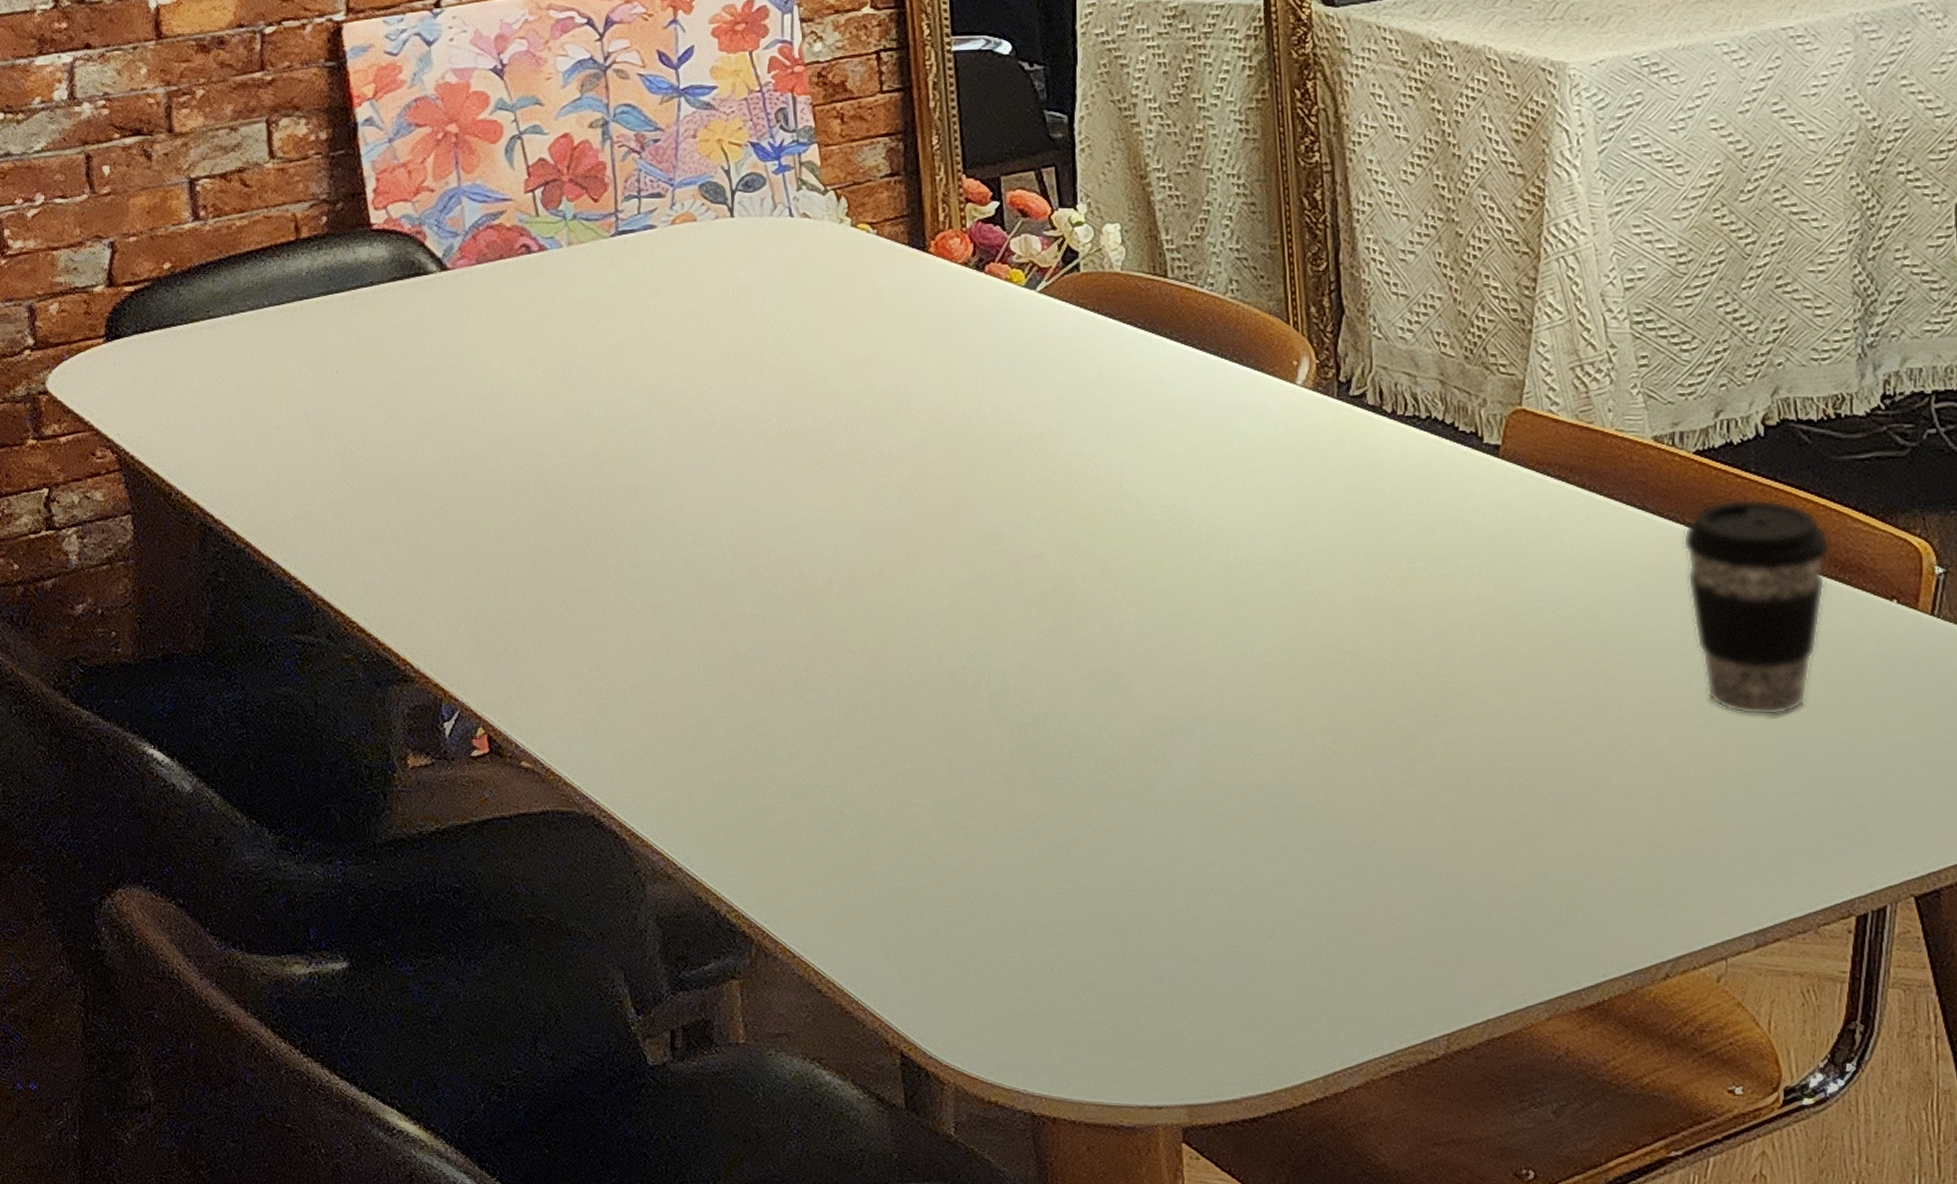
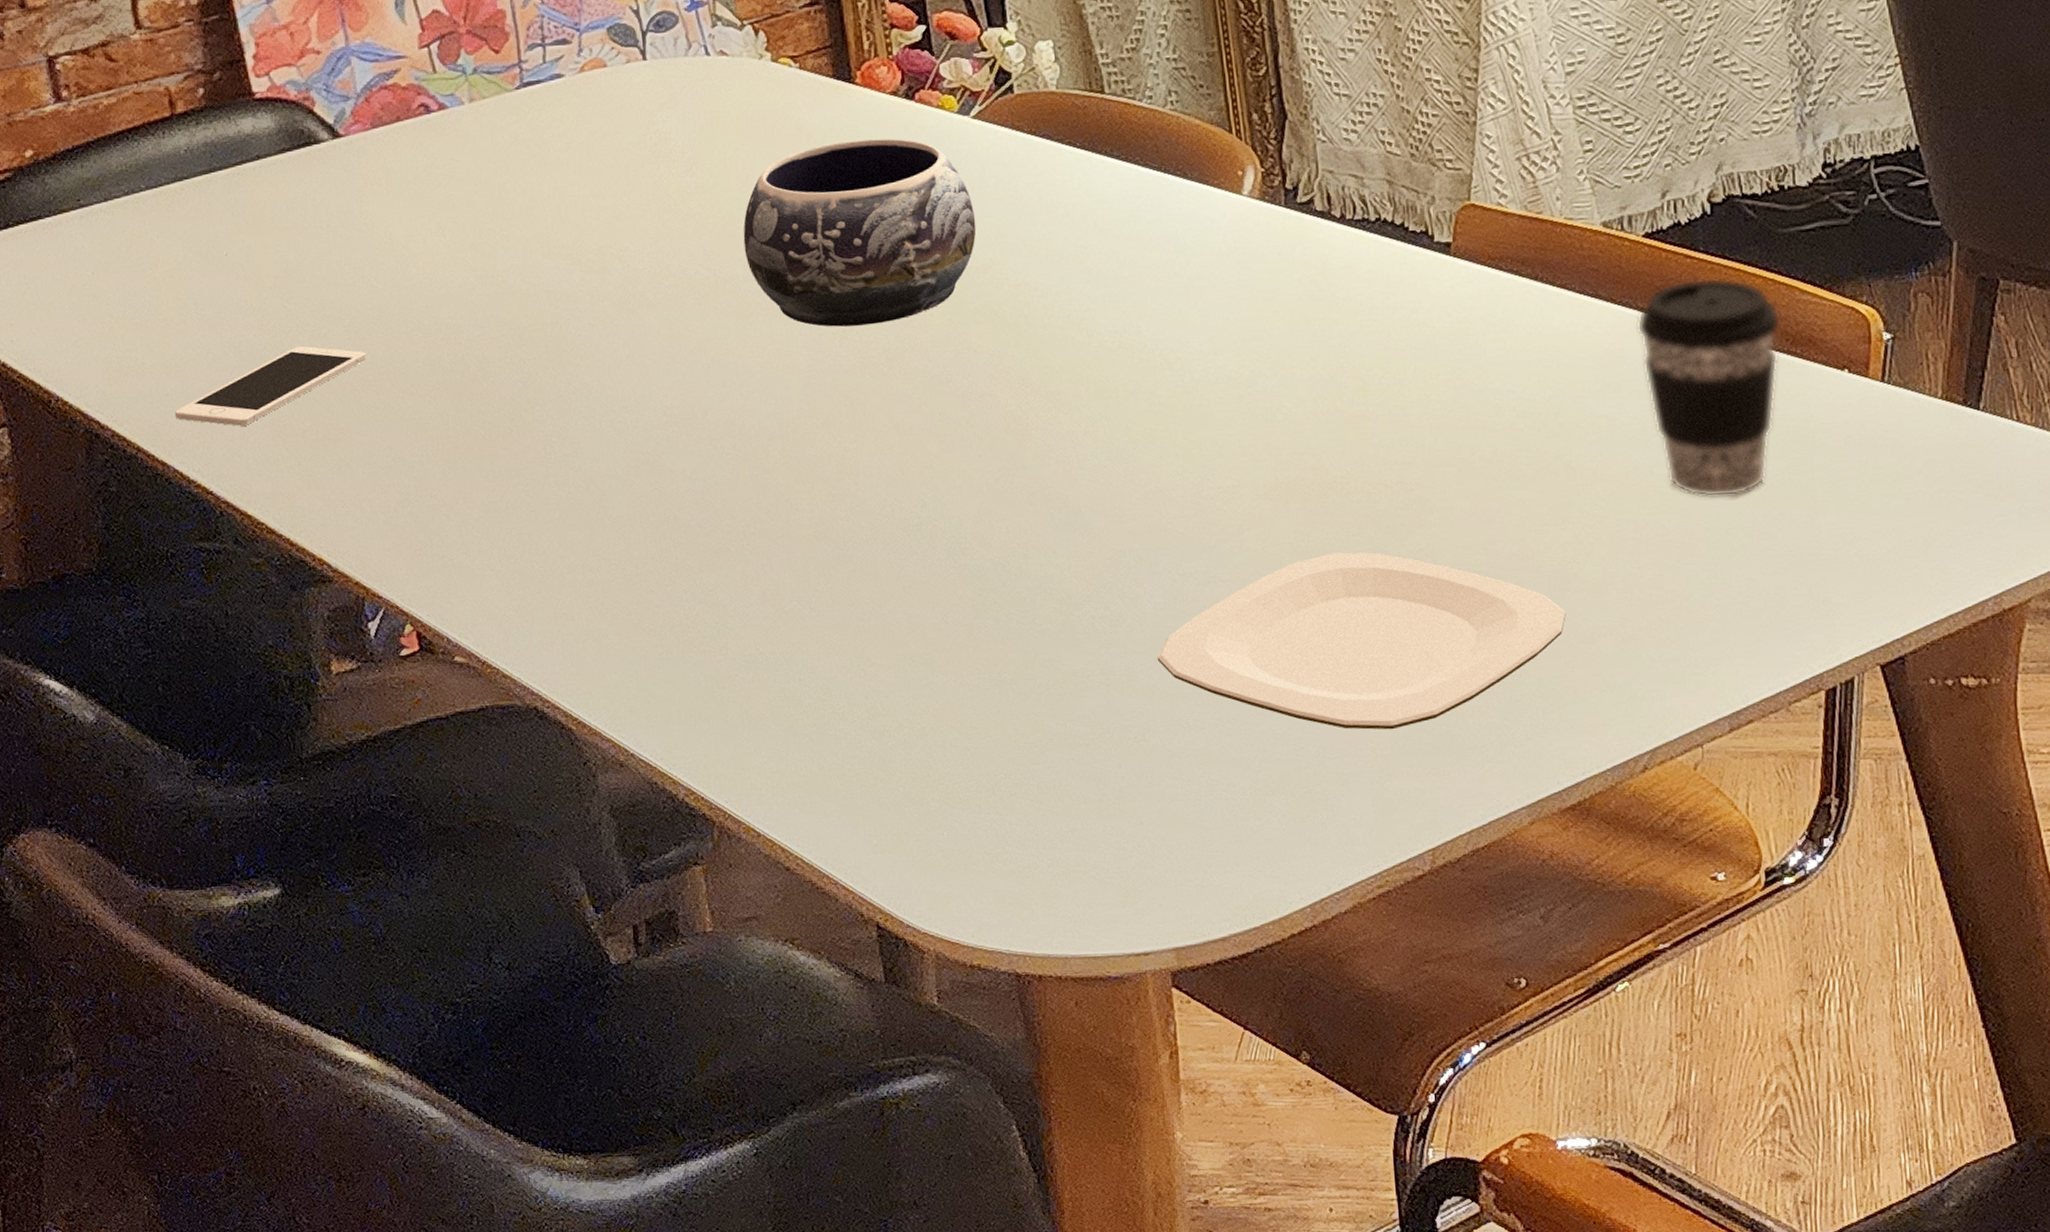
cell phone: none [281,460,458,530] -> present [174,346,366,426]
decorative bowl: none [814,306,1036,482] -> present [743,138,977,327]
plate: none [1186,737,1595,914] -> present [1157,552,1566,730]

